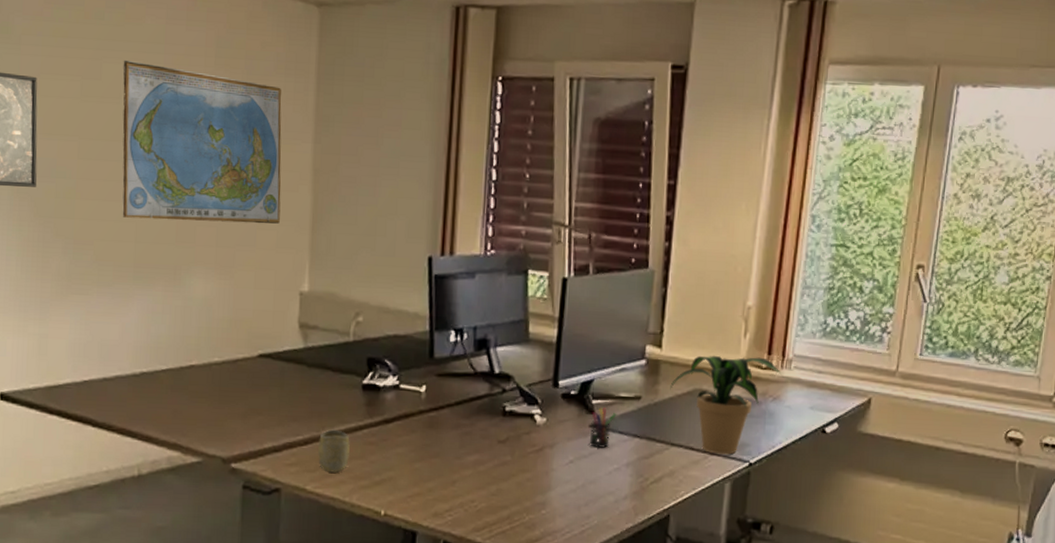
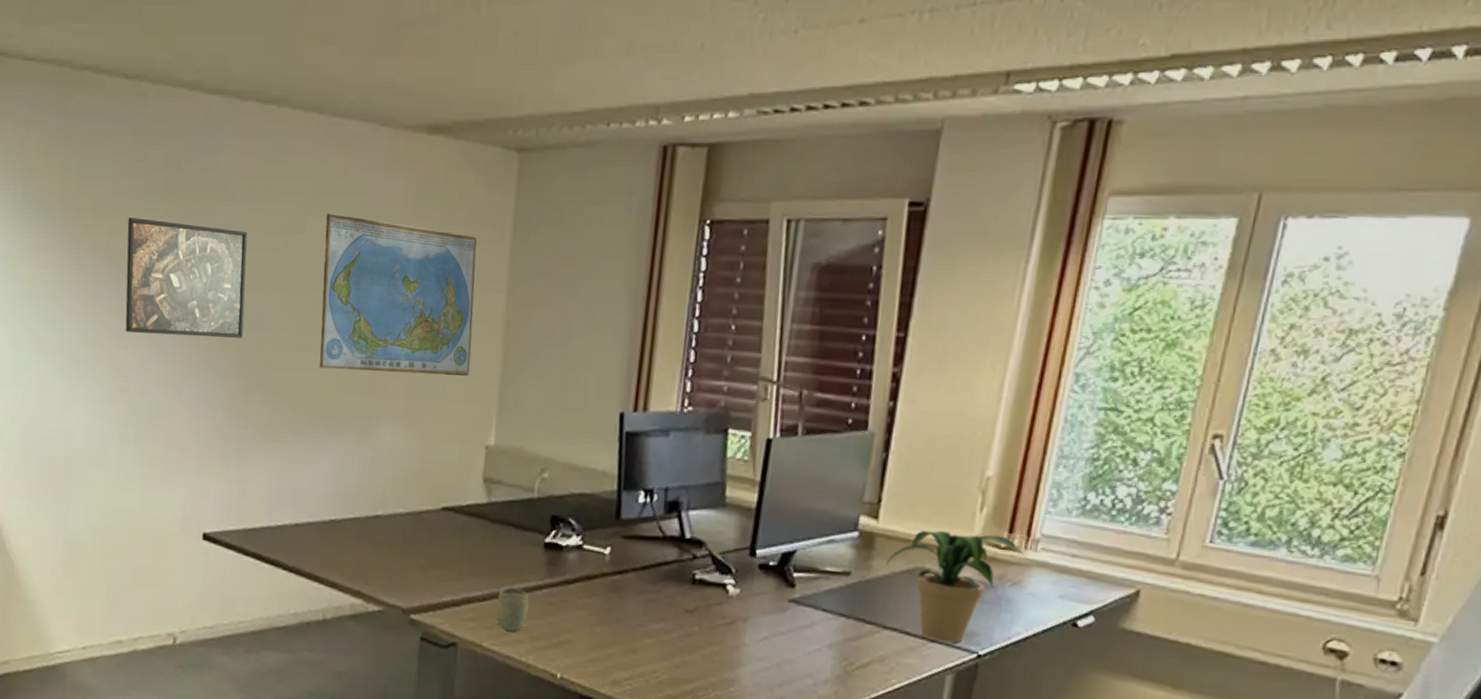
pen holder: present [589,407,617,449] -> none [787,581,821,626]

